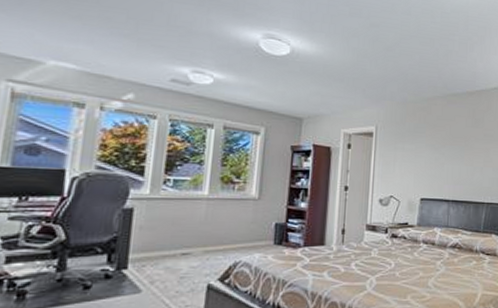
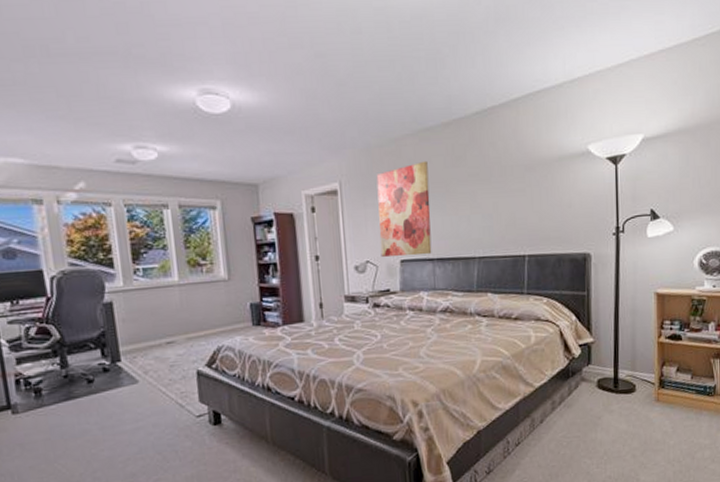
wall art: none [404,119,452,196] -> present [376,160,432,258]

